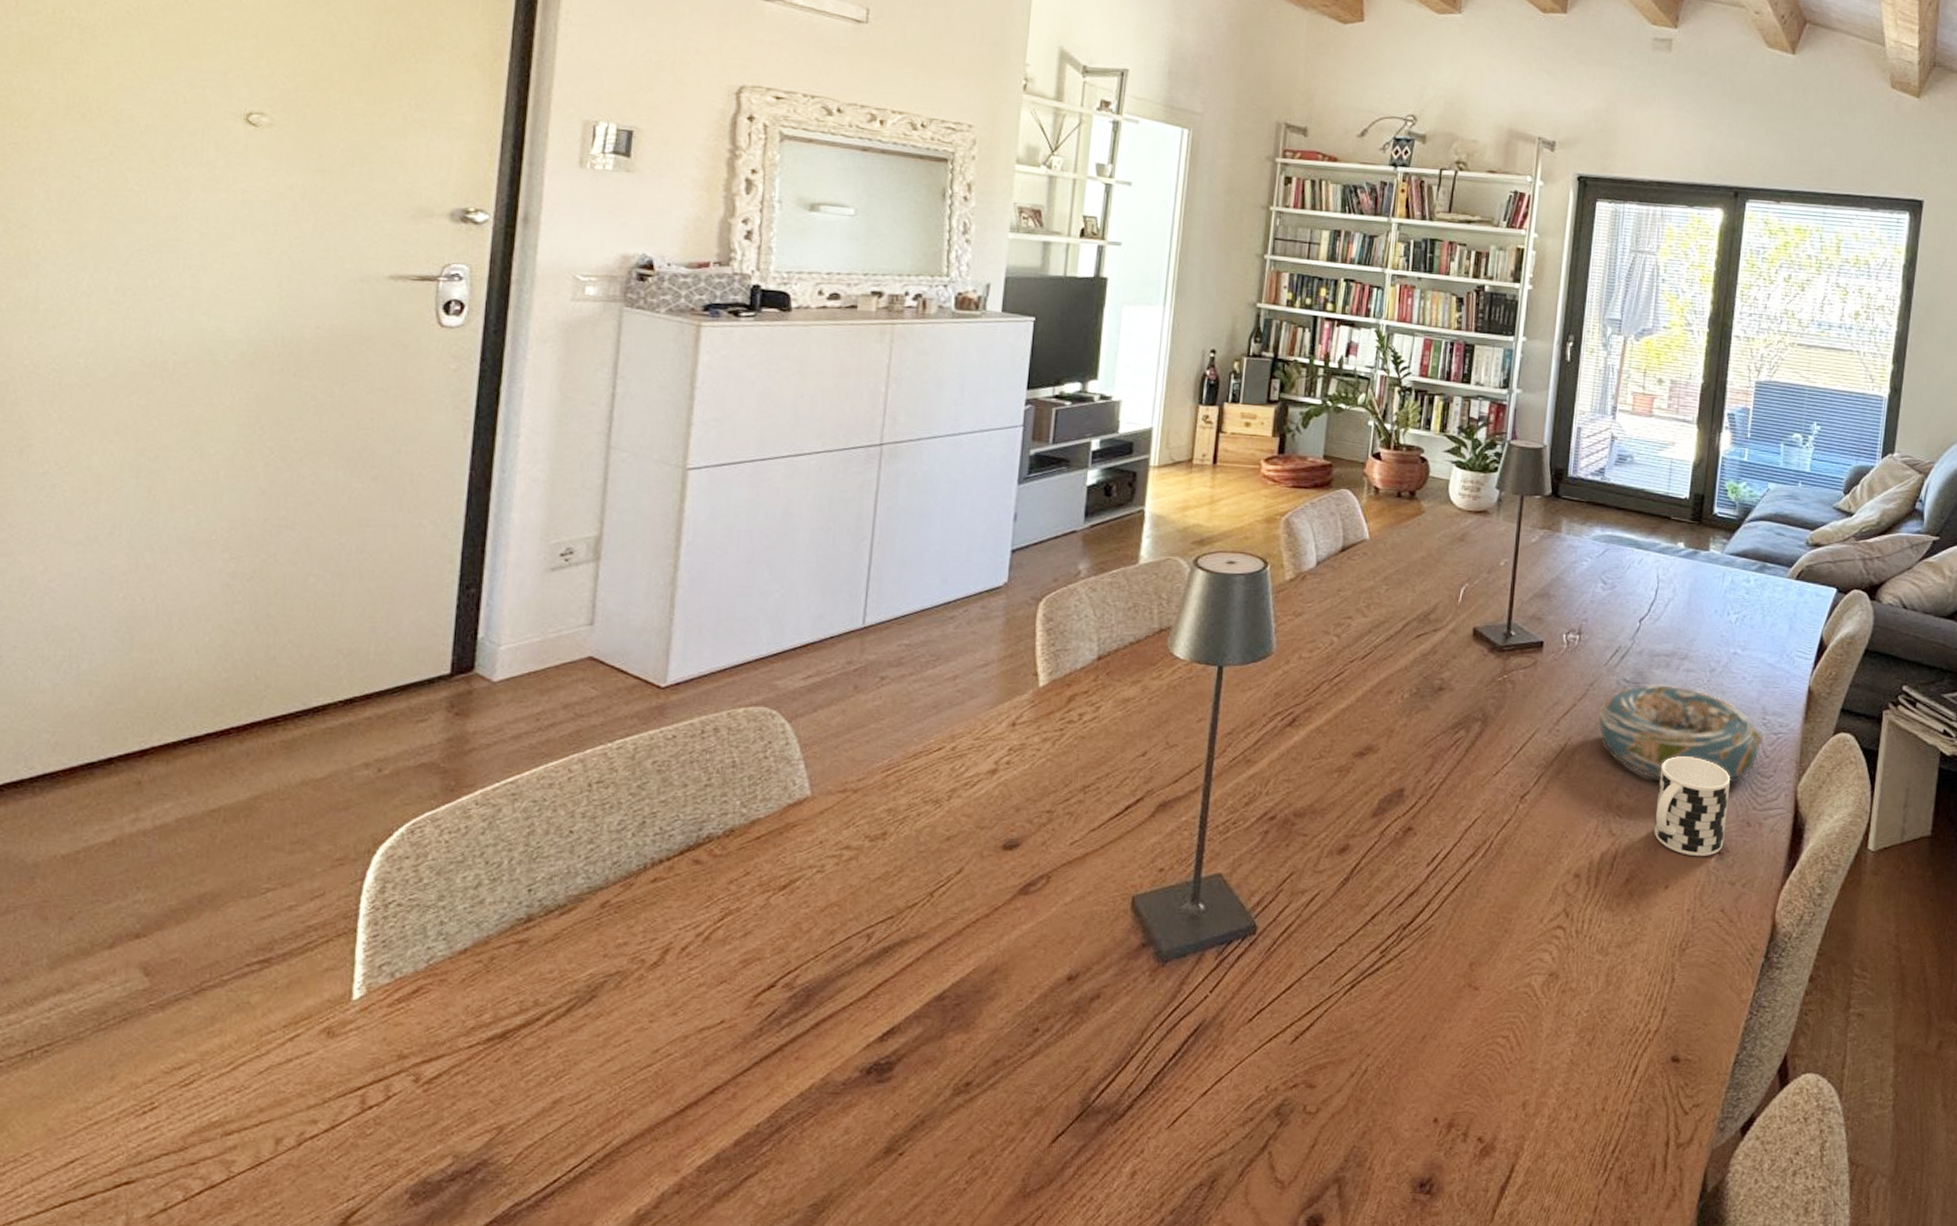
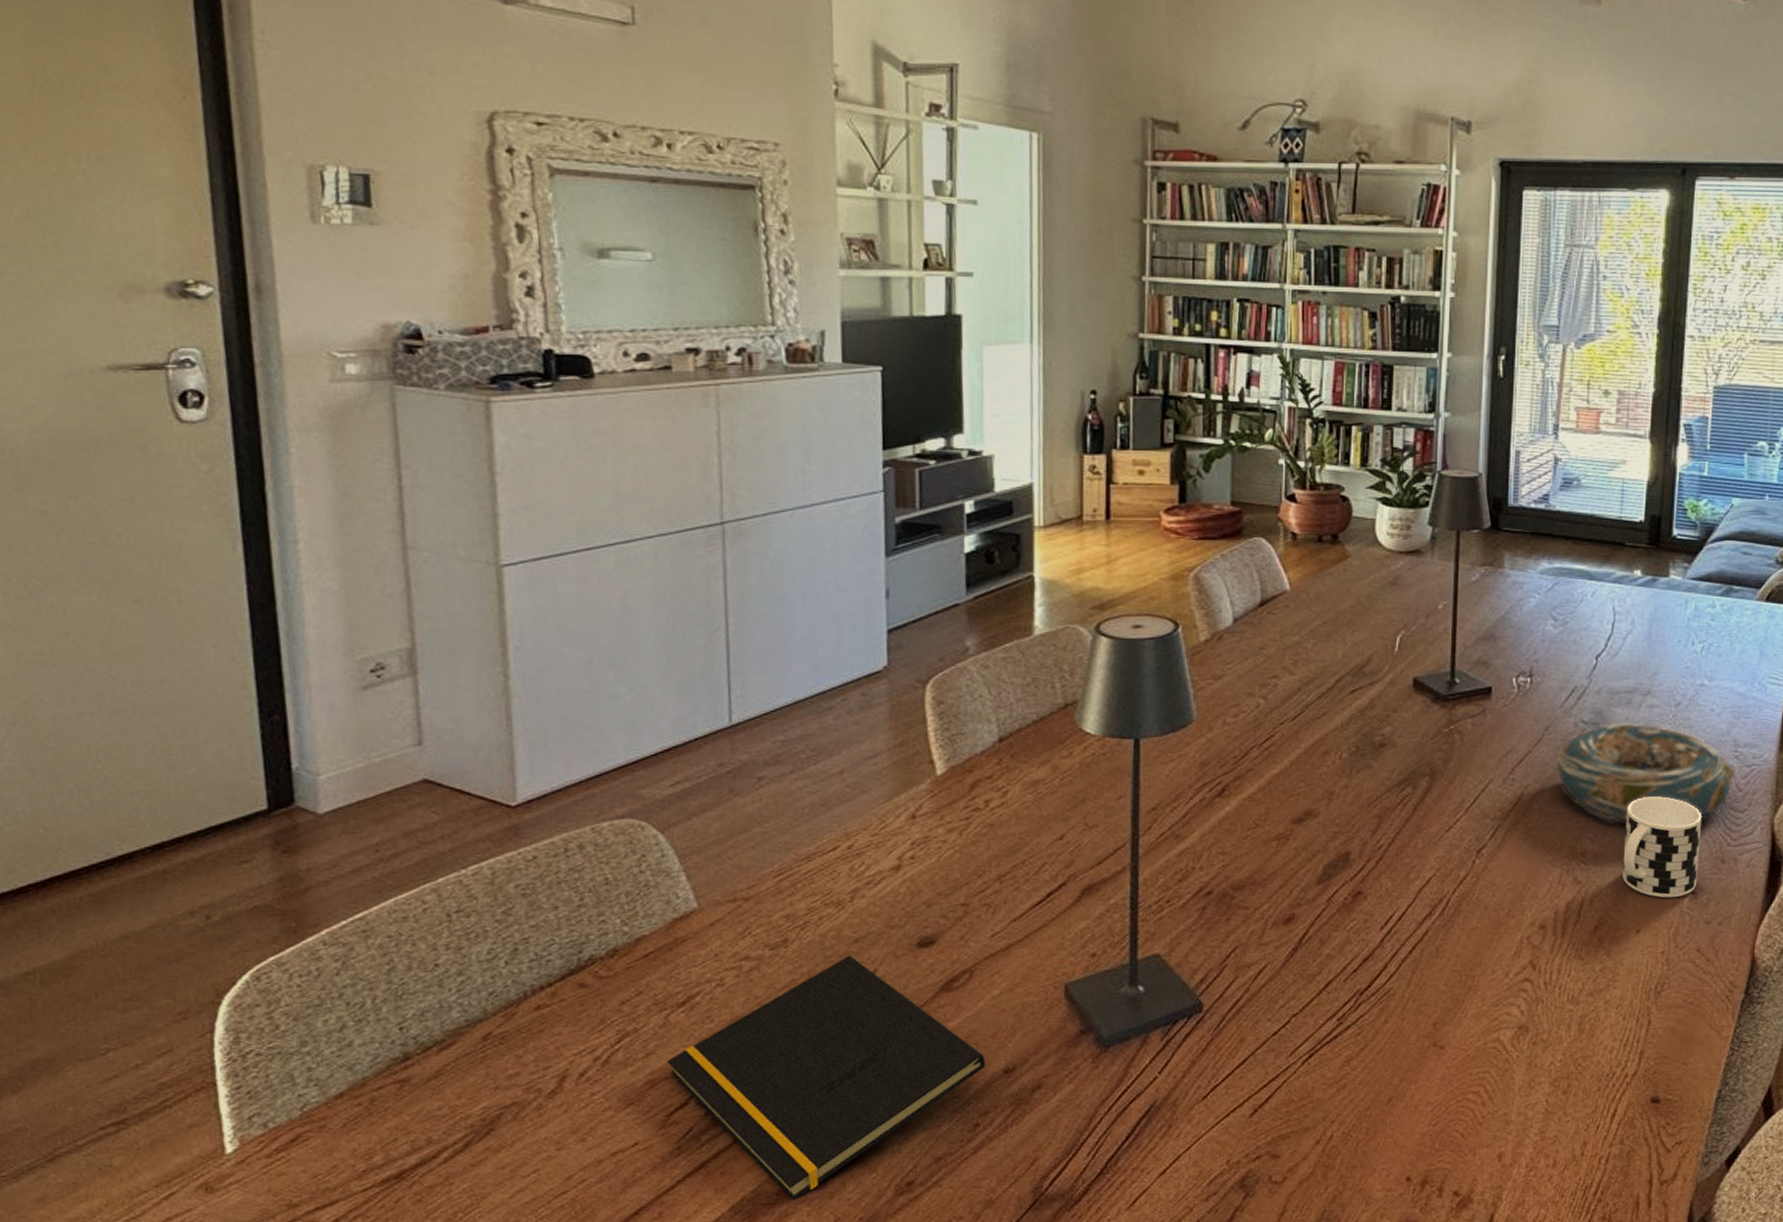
notepad: none [762,852,1052,1092] -> present [667,955,986,1200]

